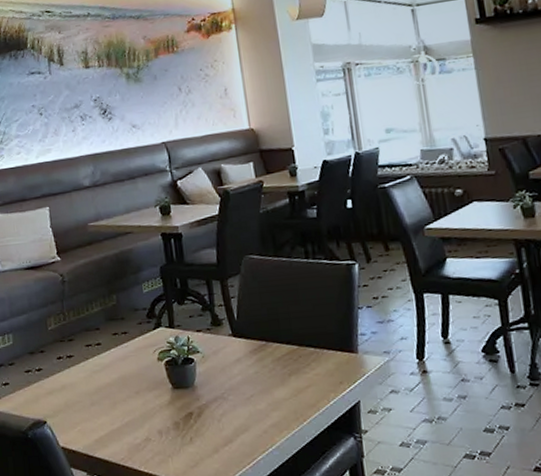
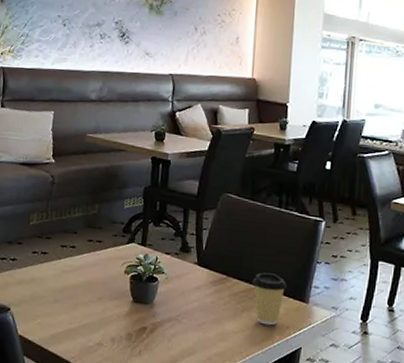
coffee cup: none [294,329,332,385] -> present [252,272,287,326]

